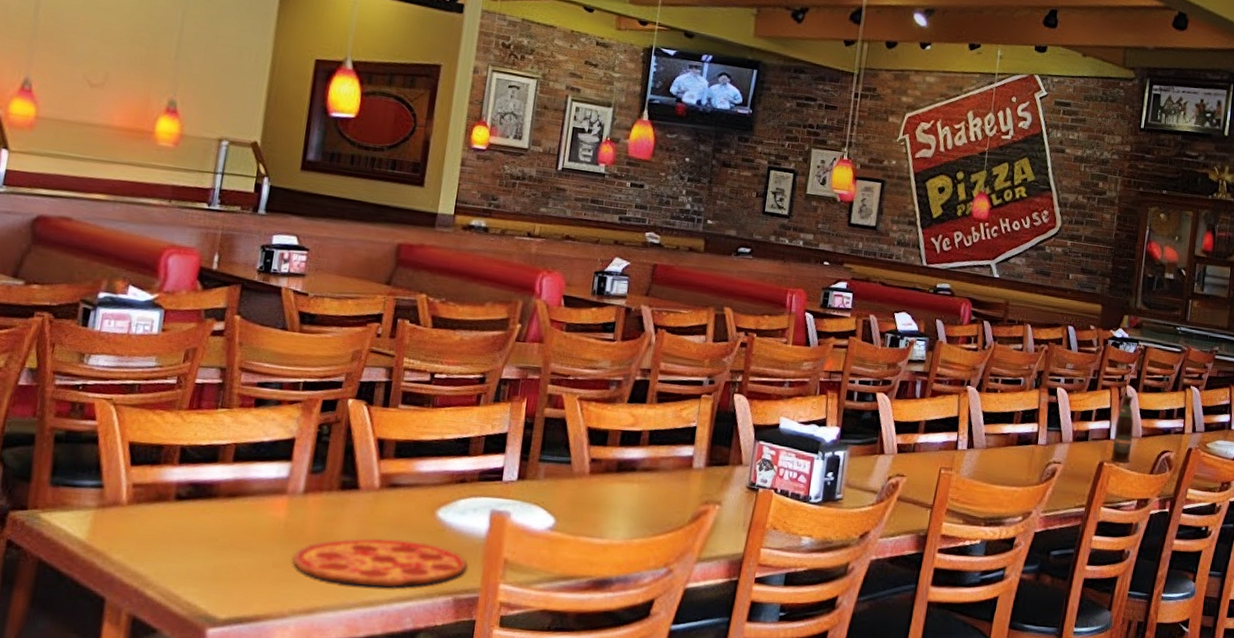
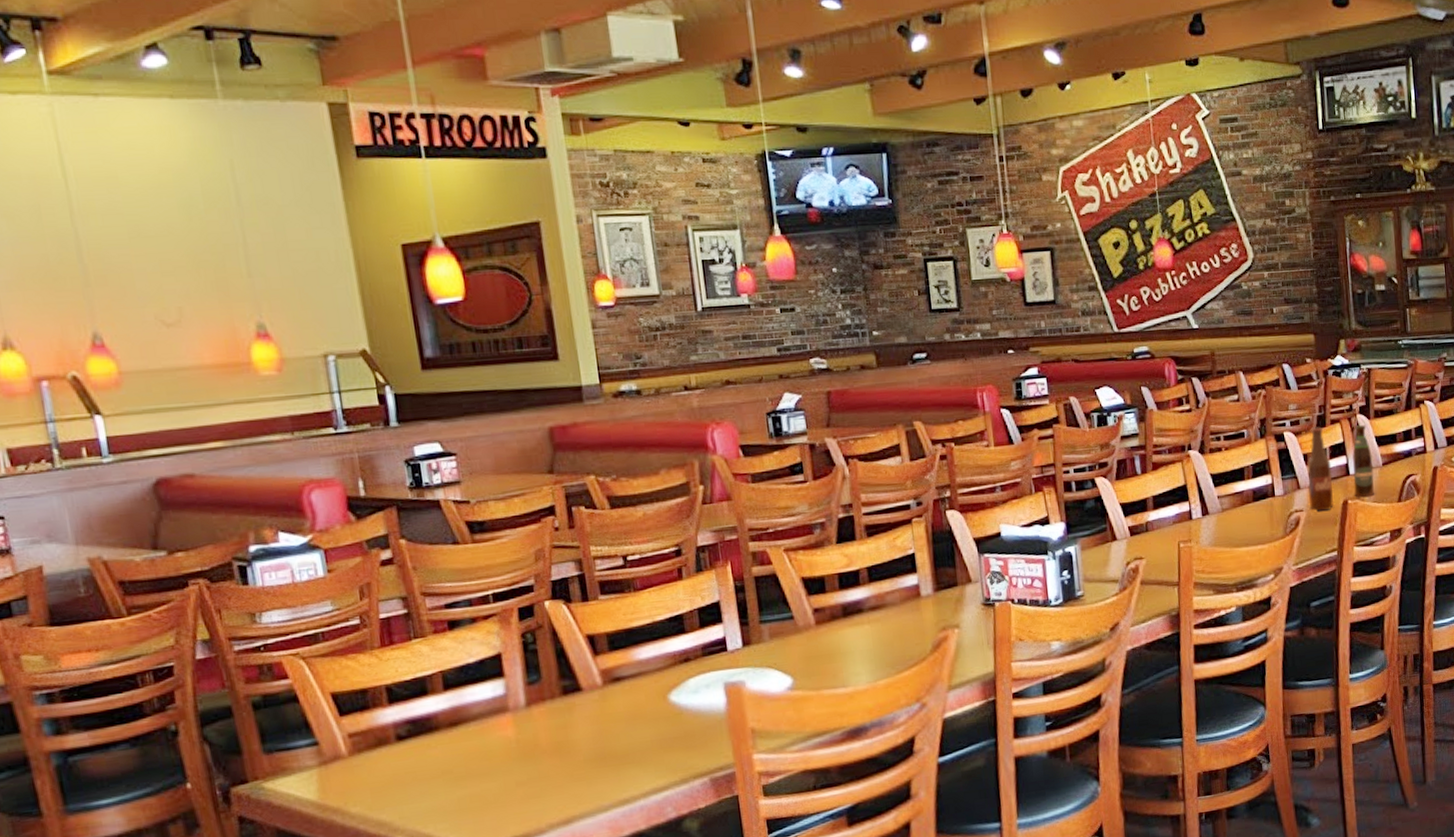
pizza: present [293,537,468,588] -> none [534,729,715,789]
beer bottle: none [1068,388,1095,468] -> present [1307,427,1334,511]

